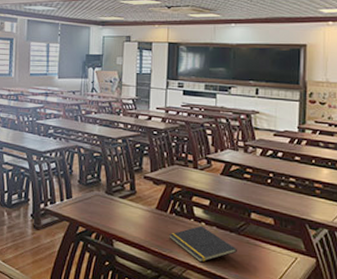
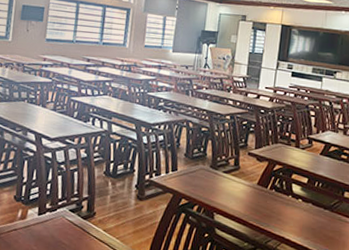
notepad: present [169,225,237,263] -> none [267,202,329,237]

